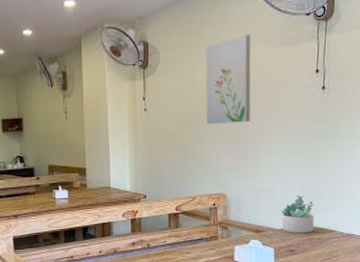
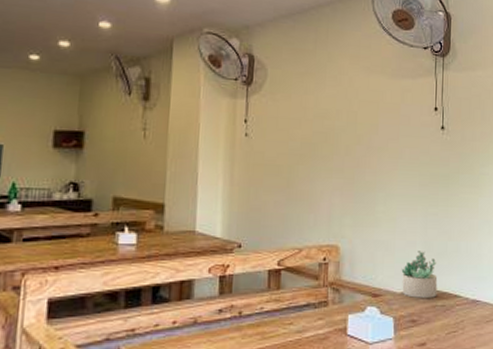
wall art: present [205,34,251,125] -> none [317,60,368,160]

